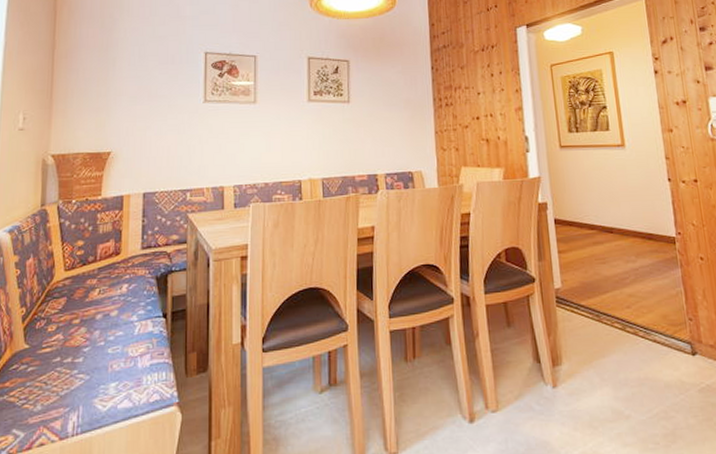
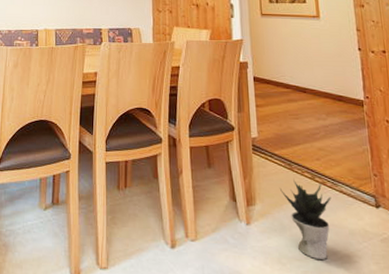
potted plant: none [587,331,644,418] -> present [279,179,331,259]

